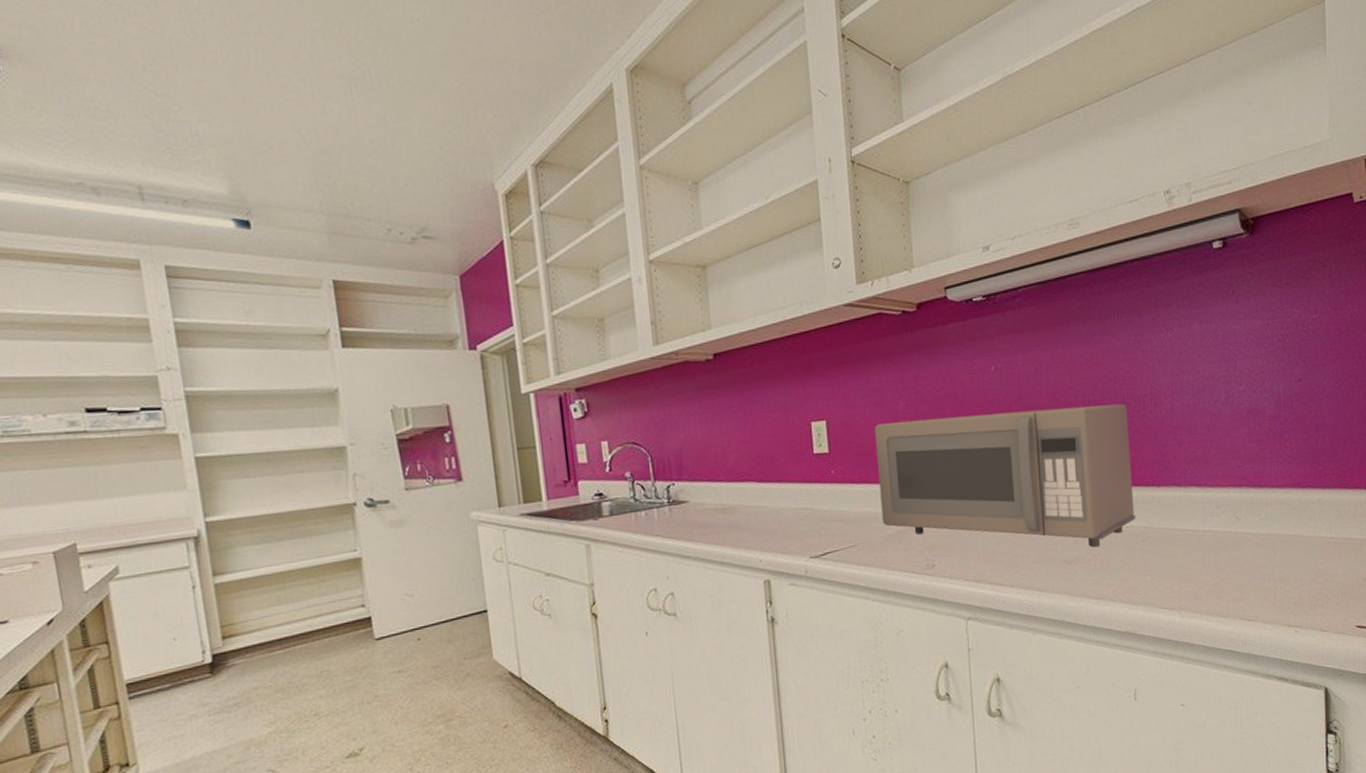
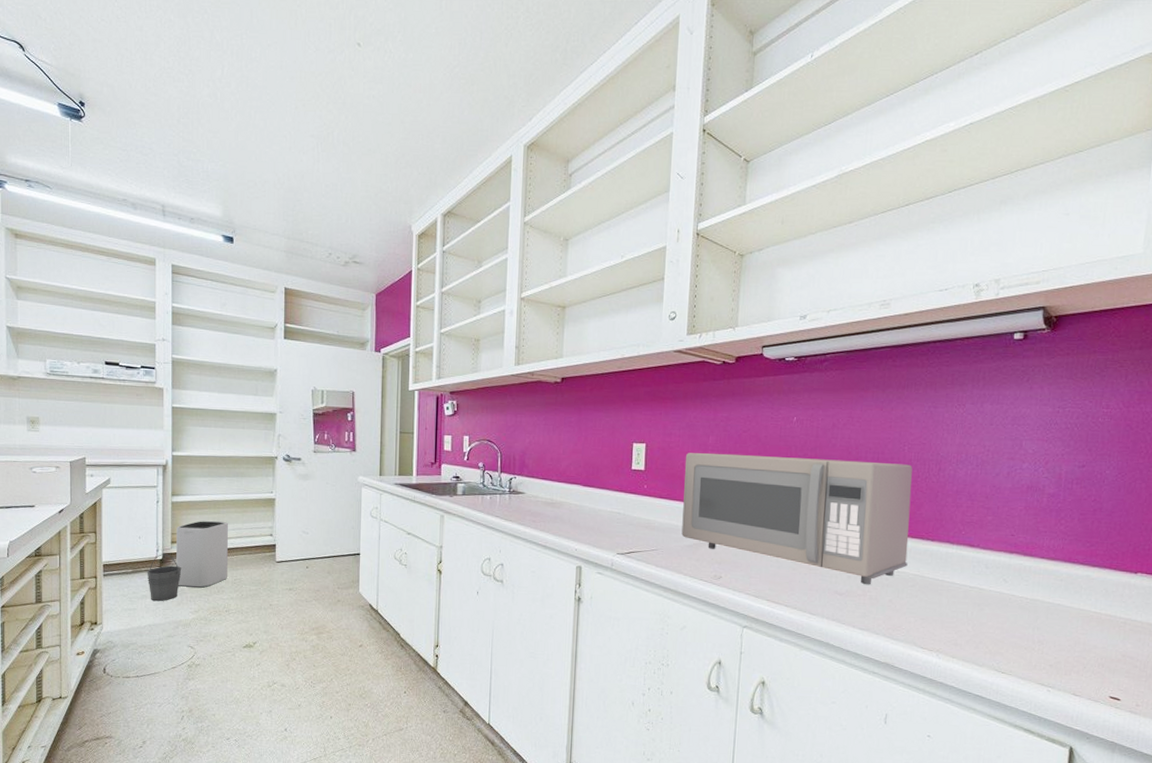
bucket: none [192,654,244,721] -> present [147,554,182,602]
trash can: none [226,598,310,694] -> present [176,521,229,588]

